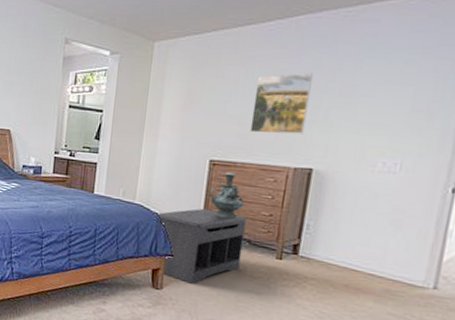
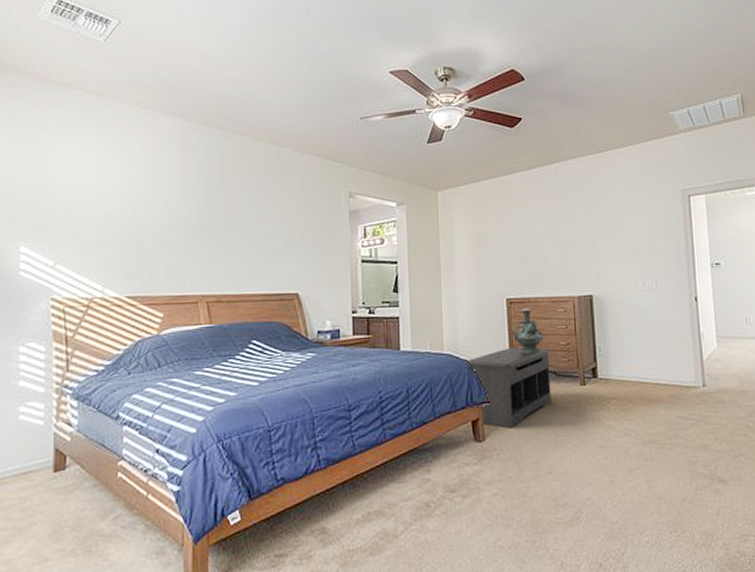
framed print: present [249,72,313,134] -> none [532,210,579,268]

